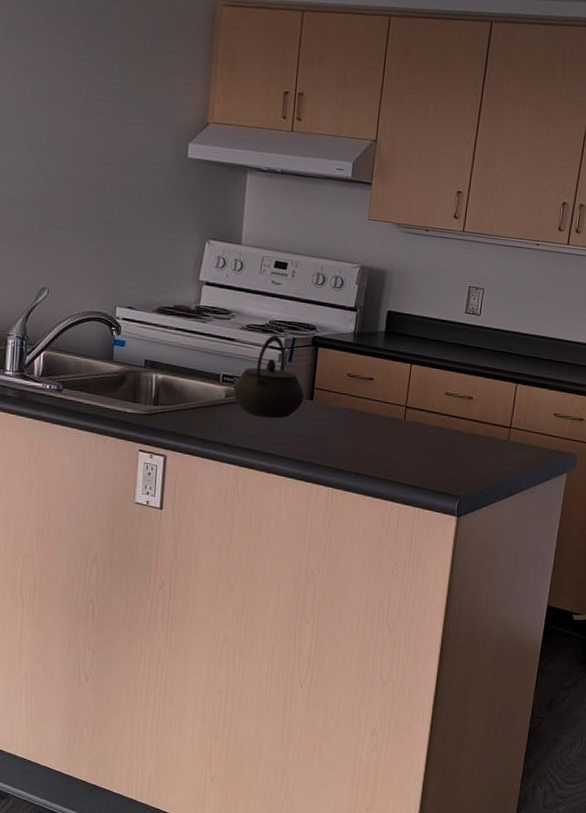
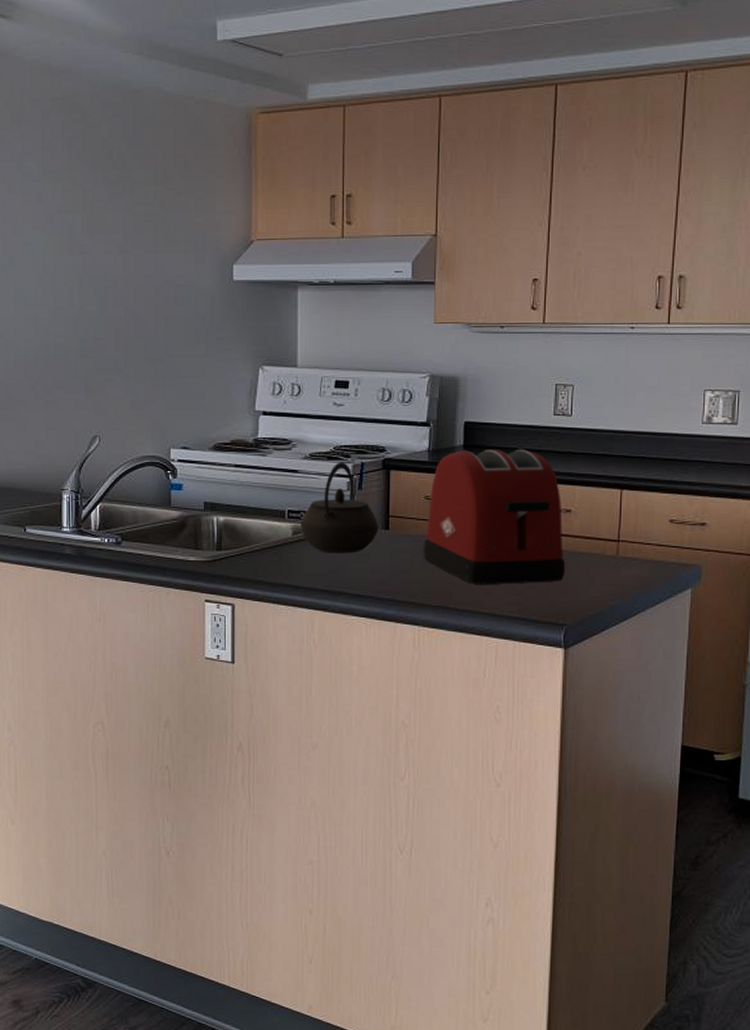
toaster: none [342,335,466,459] -> present [423,449,566,584]

